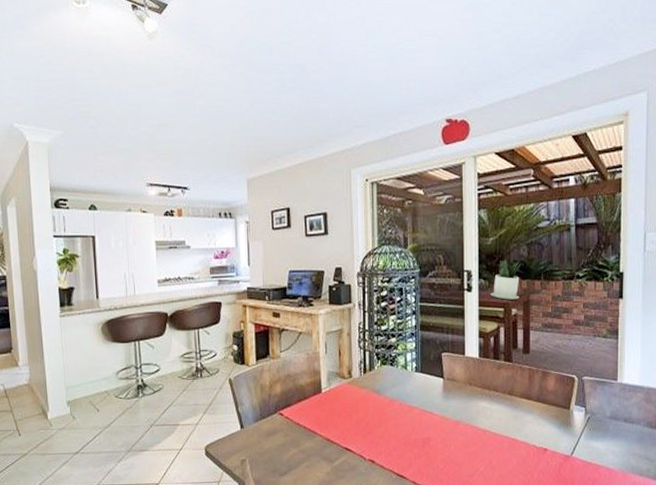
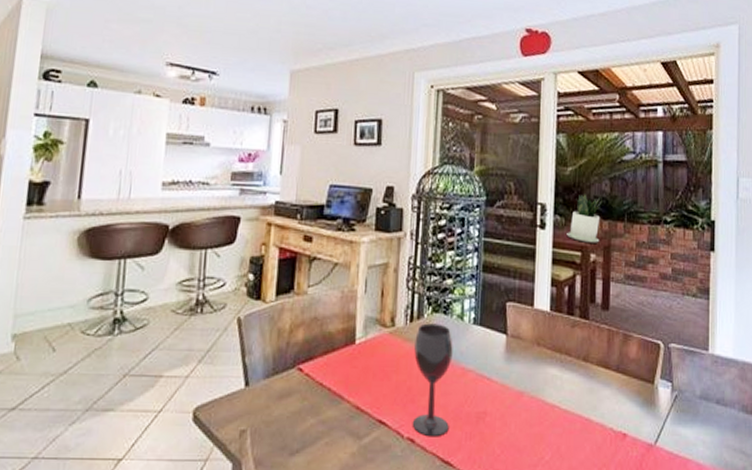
wine glass: none [369,373,401,458] -> present [412,323,453,437]

